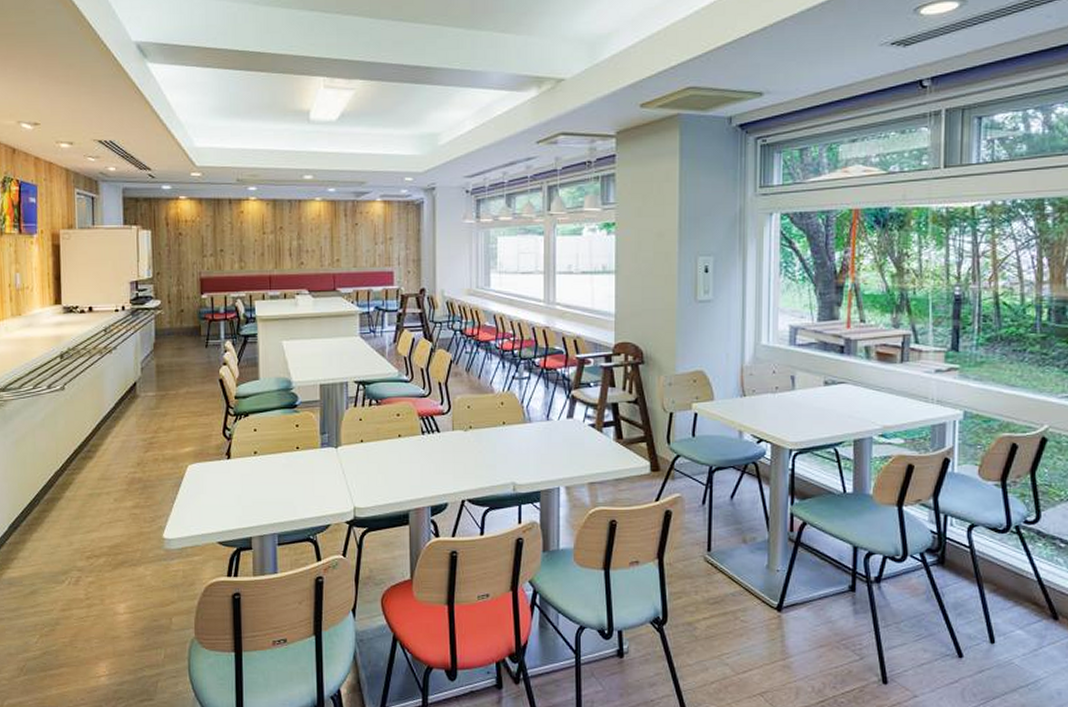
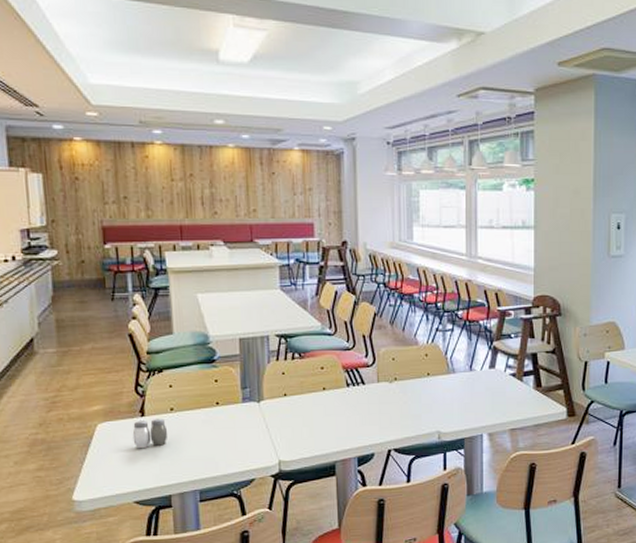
salt and pepper shaker: none [219,462,251,489] -> present [132,419,168,448]

